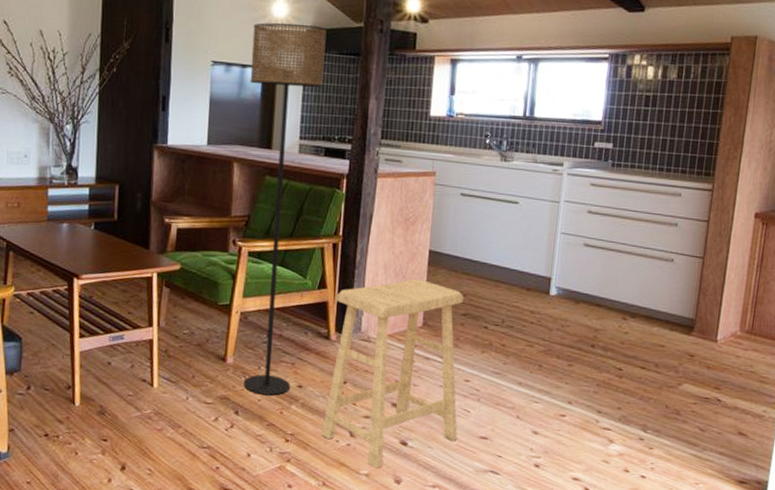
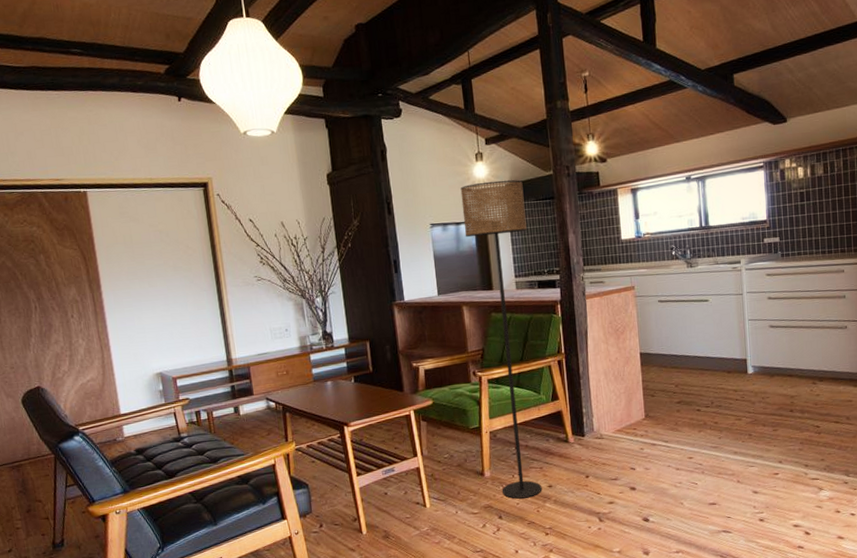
stool: present [321,278,464,469] -> none [568,378,690,545]

